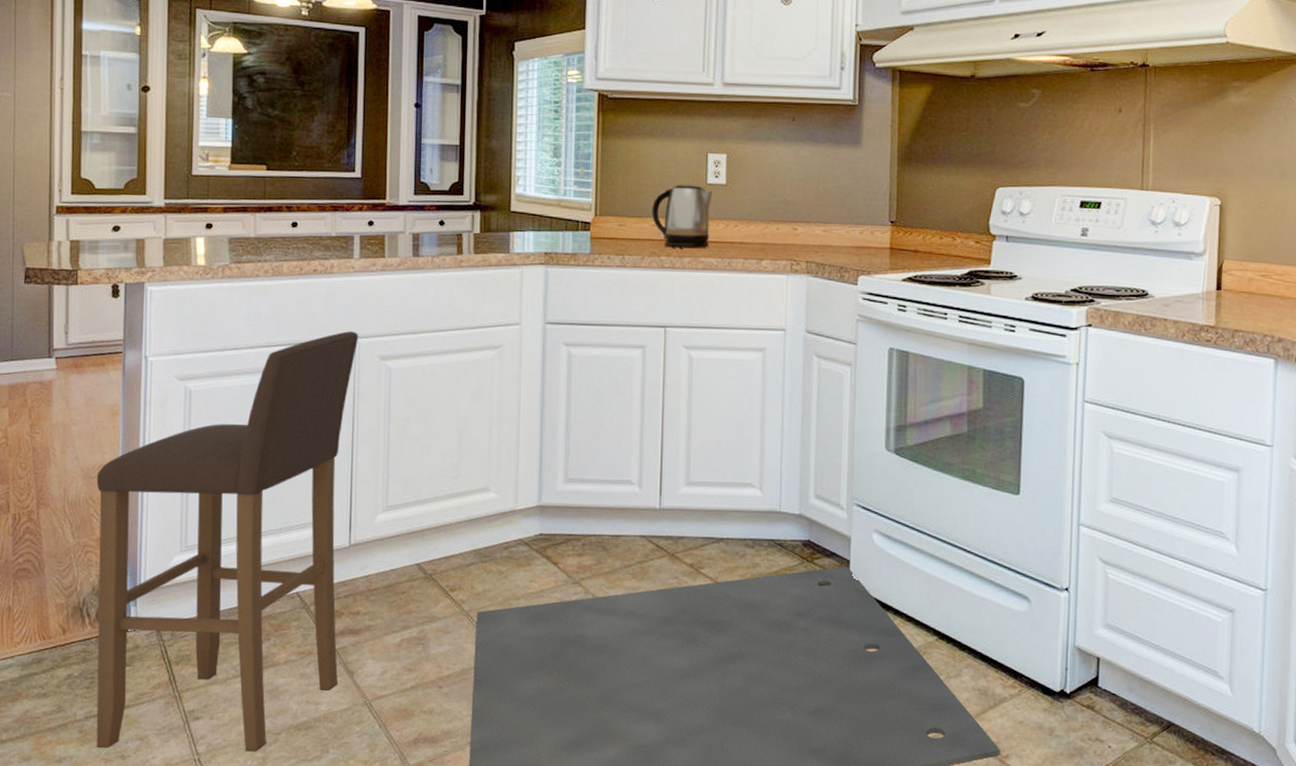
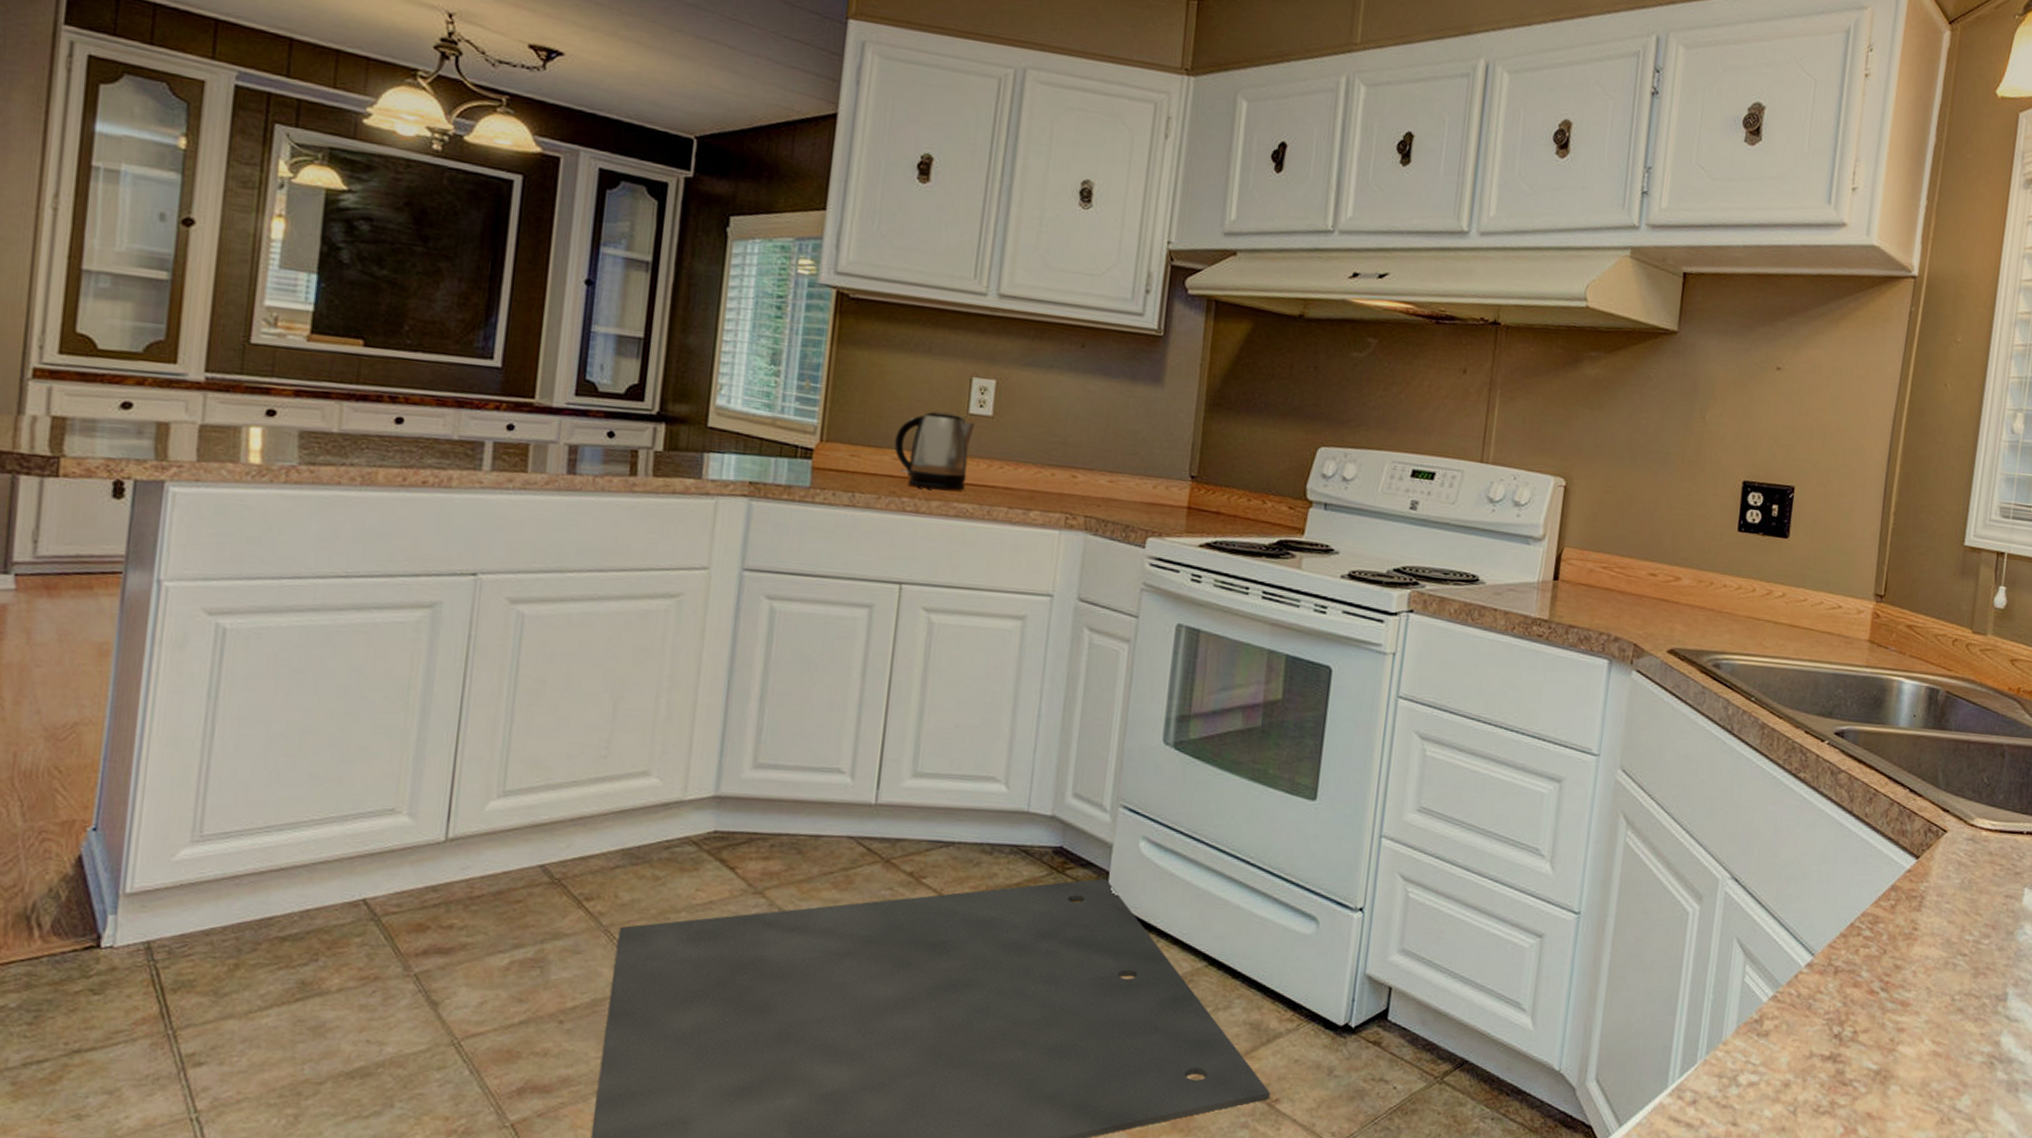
bar stool: present [96,331,358,752] -> none [36,563,481,1108]

